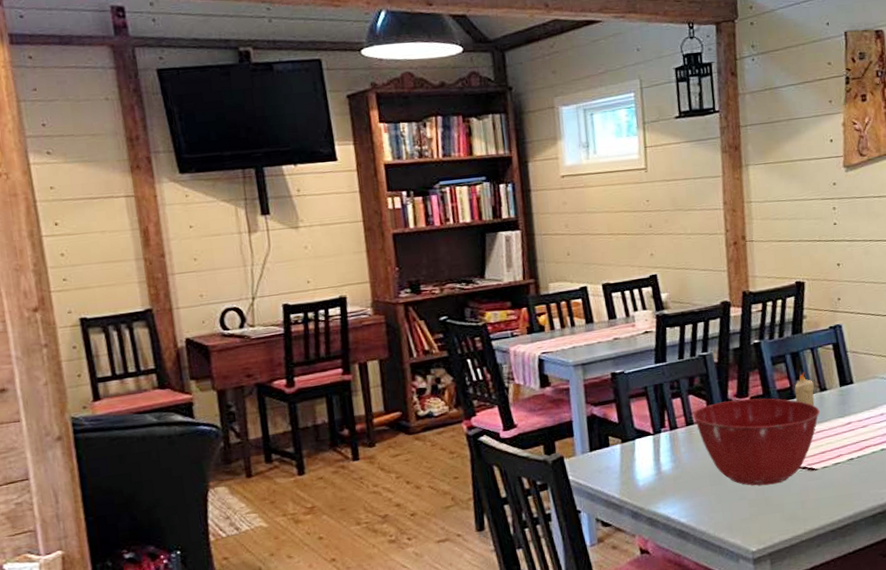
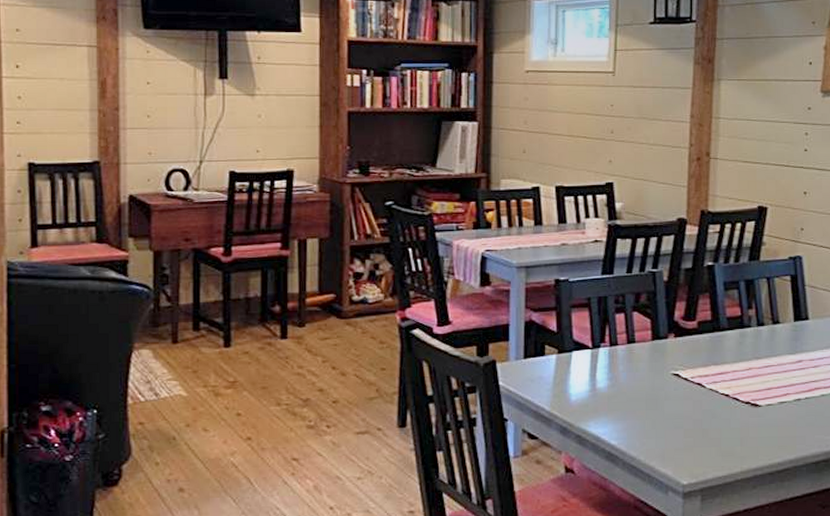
mixing bowl: present [693,398,820,486] -> none [635,322,770,416]
candle: present [794,372,815,406] -> none [745,301,767,338]

